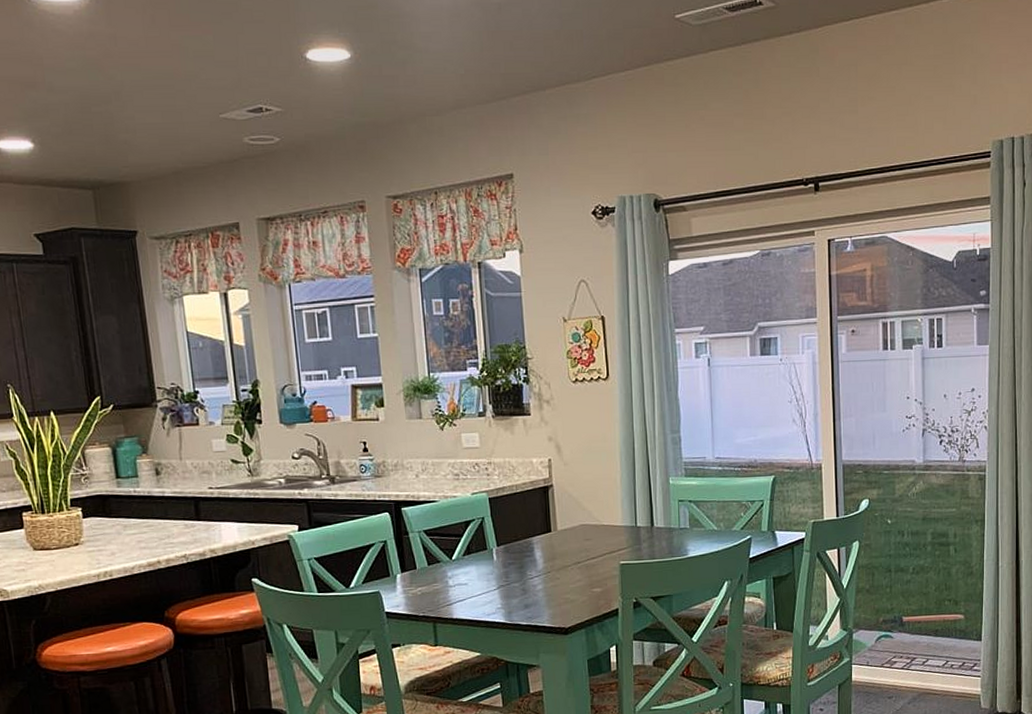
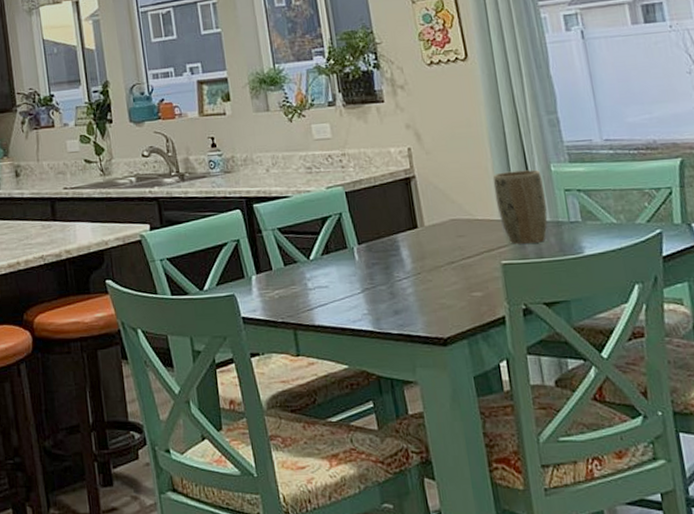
plant pot: none [620,482,663,547] -> present [492,169,548,244]

